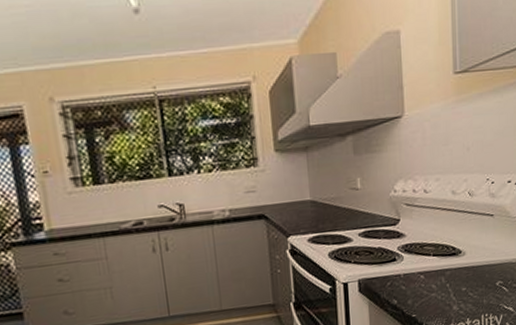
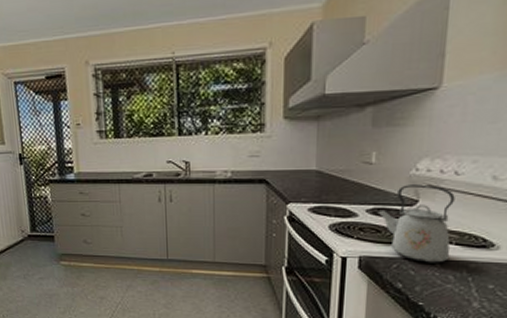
kettle: none [368,204,430,277] -> present [377,184,455,263]

